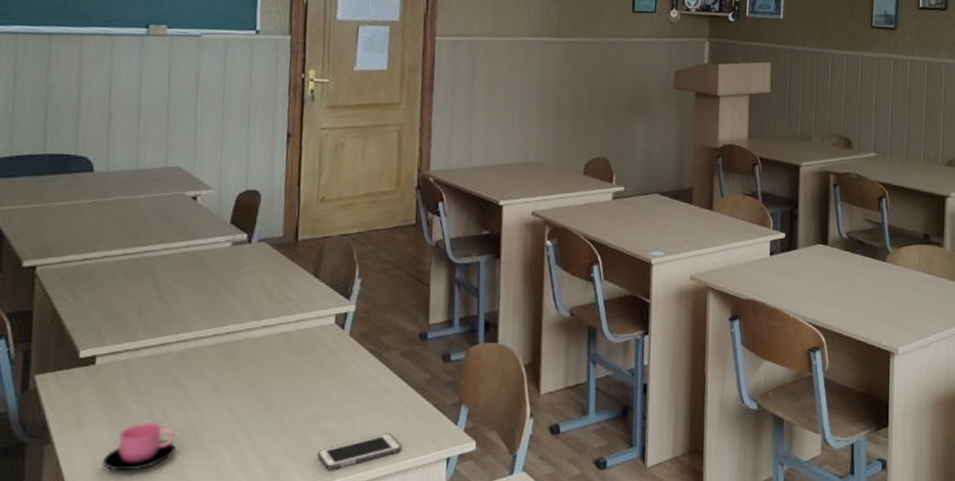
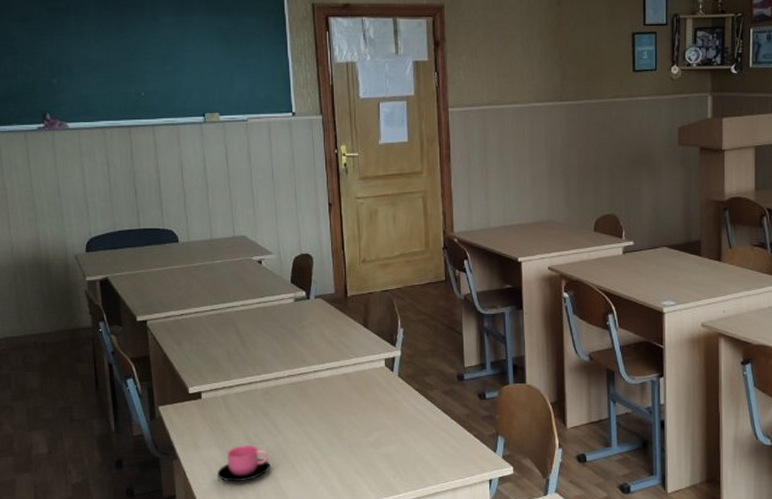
cell phone: present [317,433,401,470] -> none [381,458,450,486]

